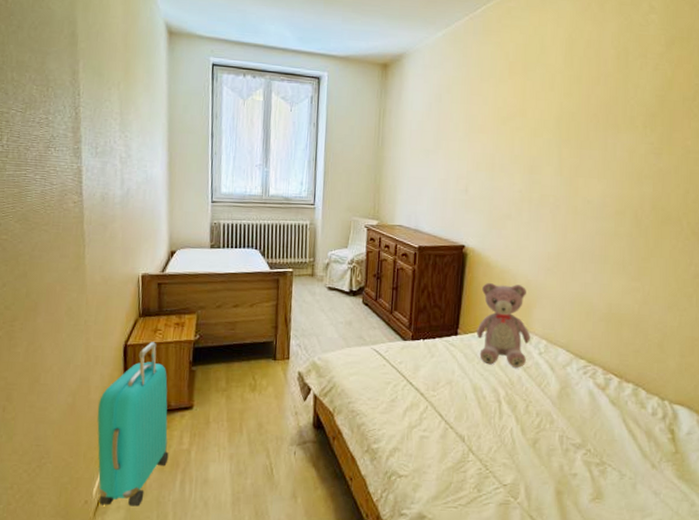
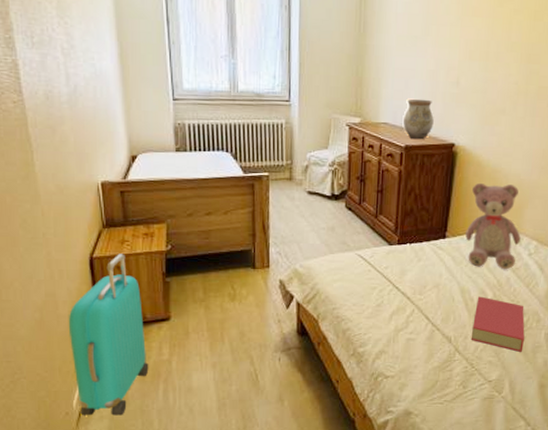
vase: none [416,204,445,241] -> present [402,98,434,140]
book: none [484,394,539,455] -> present [471,296,525,352]

